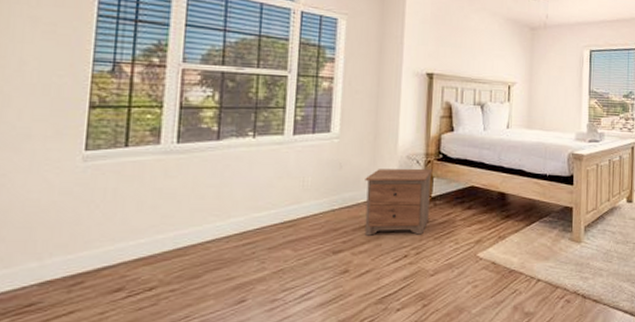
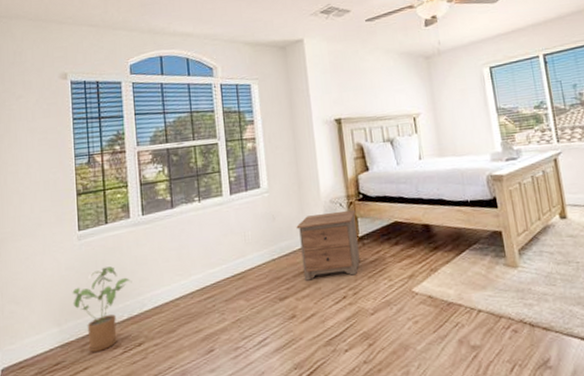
house plant: none [63,197,152,294] -> present [72,266,132,352]

